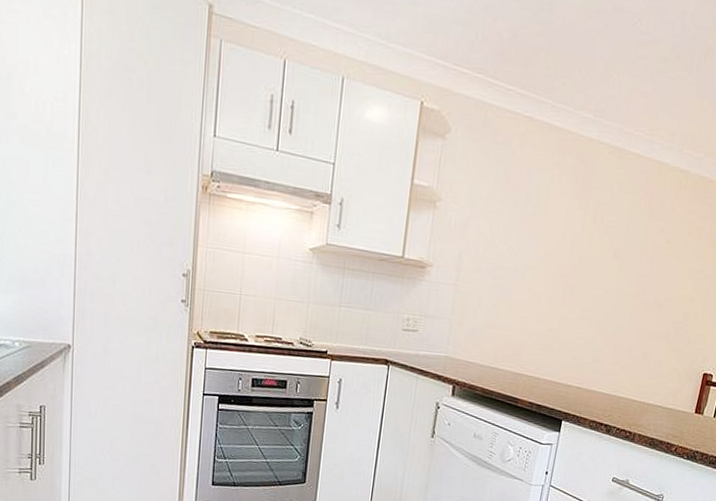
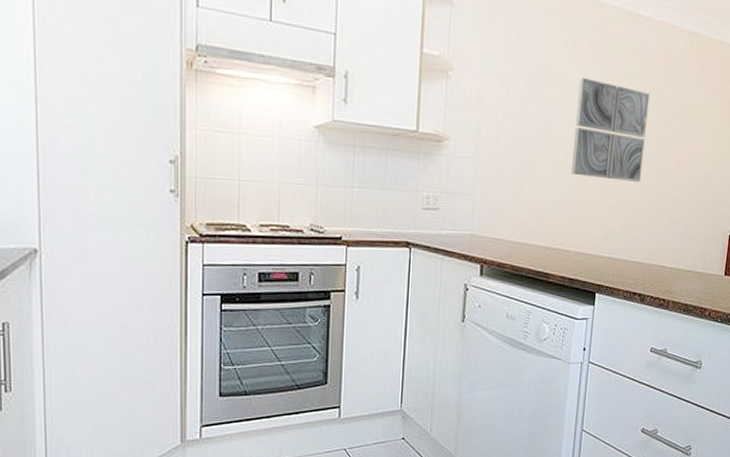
wall art: none [547,211,633,317] -> present [571,77,650,183]

